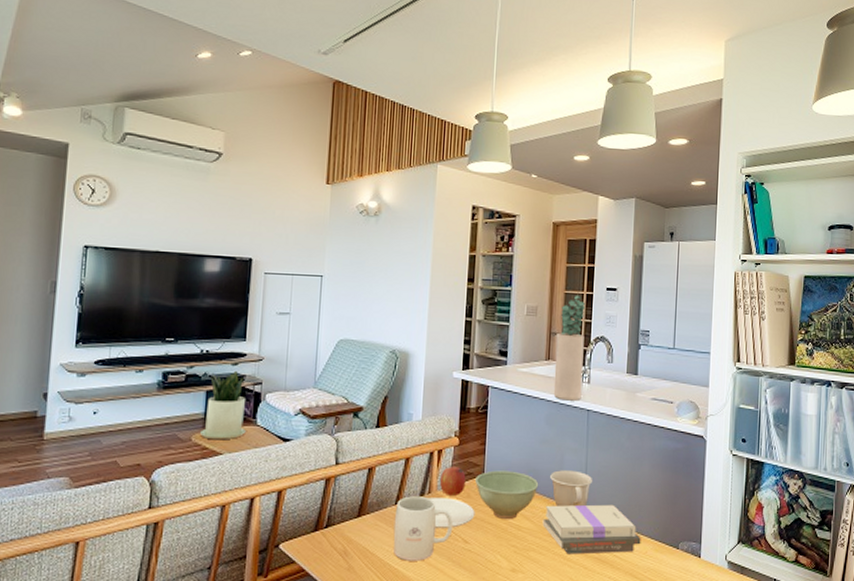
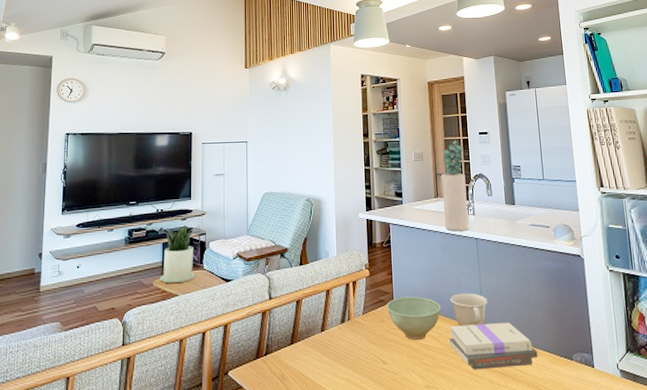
mug: present [393,496,454,561] -> none [321,323,372,382]
plate: present [428,498,475,528] -> none [348,323,390,351]
fruit: present [439,467,466,495] -> none [356,295,379,321]

